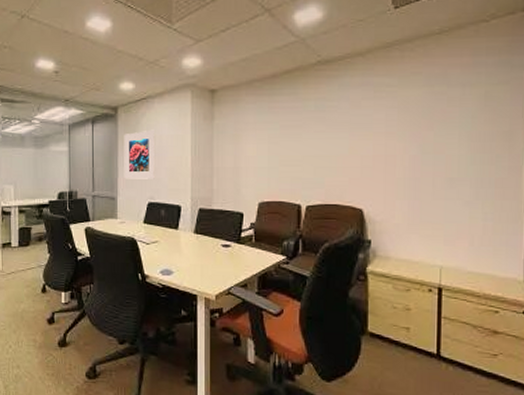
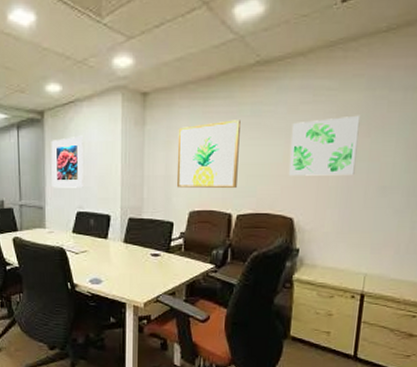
wall art: none [245,114,305,179] -> present [176,120,241,188]
wall art: none [355,110,422,168] -> present [289,115,361,176]

